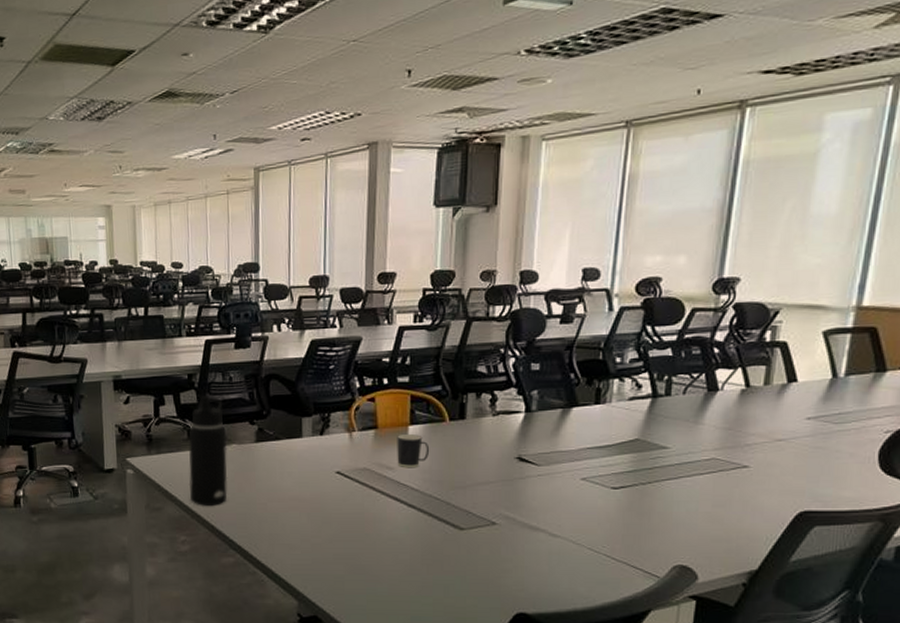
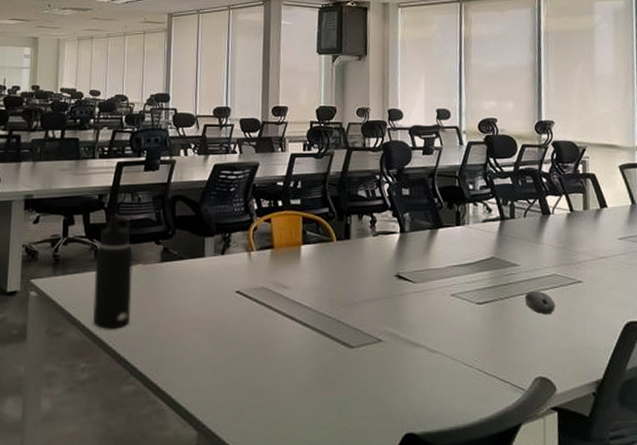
mug: present [397,433,430,468] -> none [291,253,321,287]
computer mouse: none [671,476,711,500] -> present [524,291,556,314]

